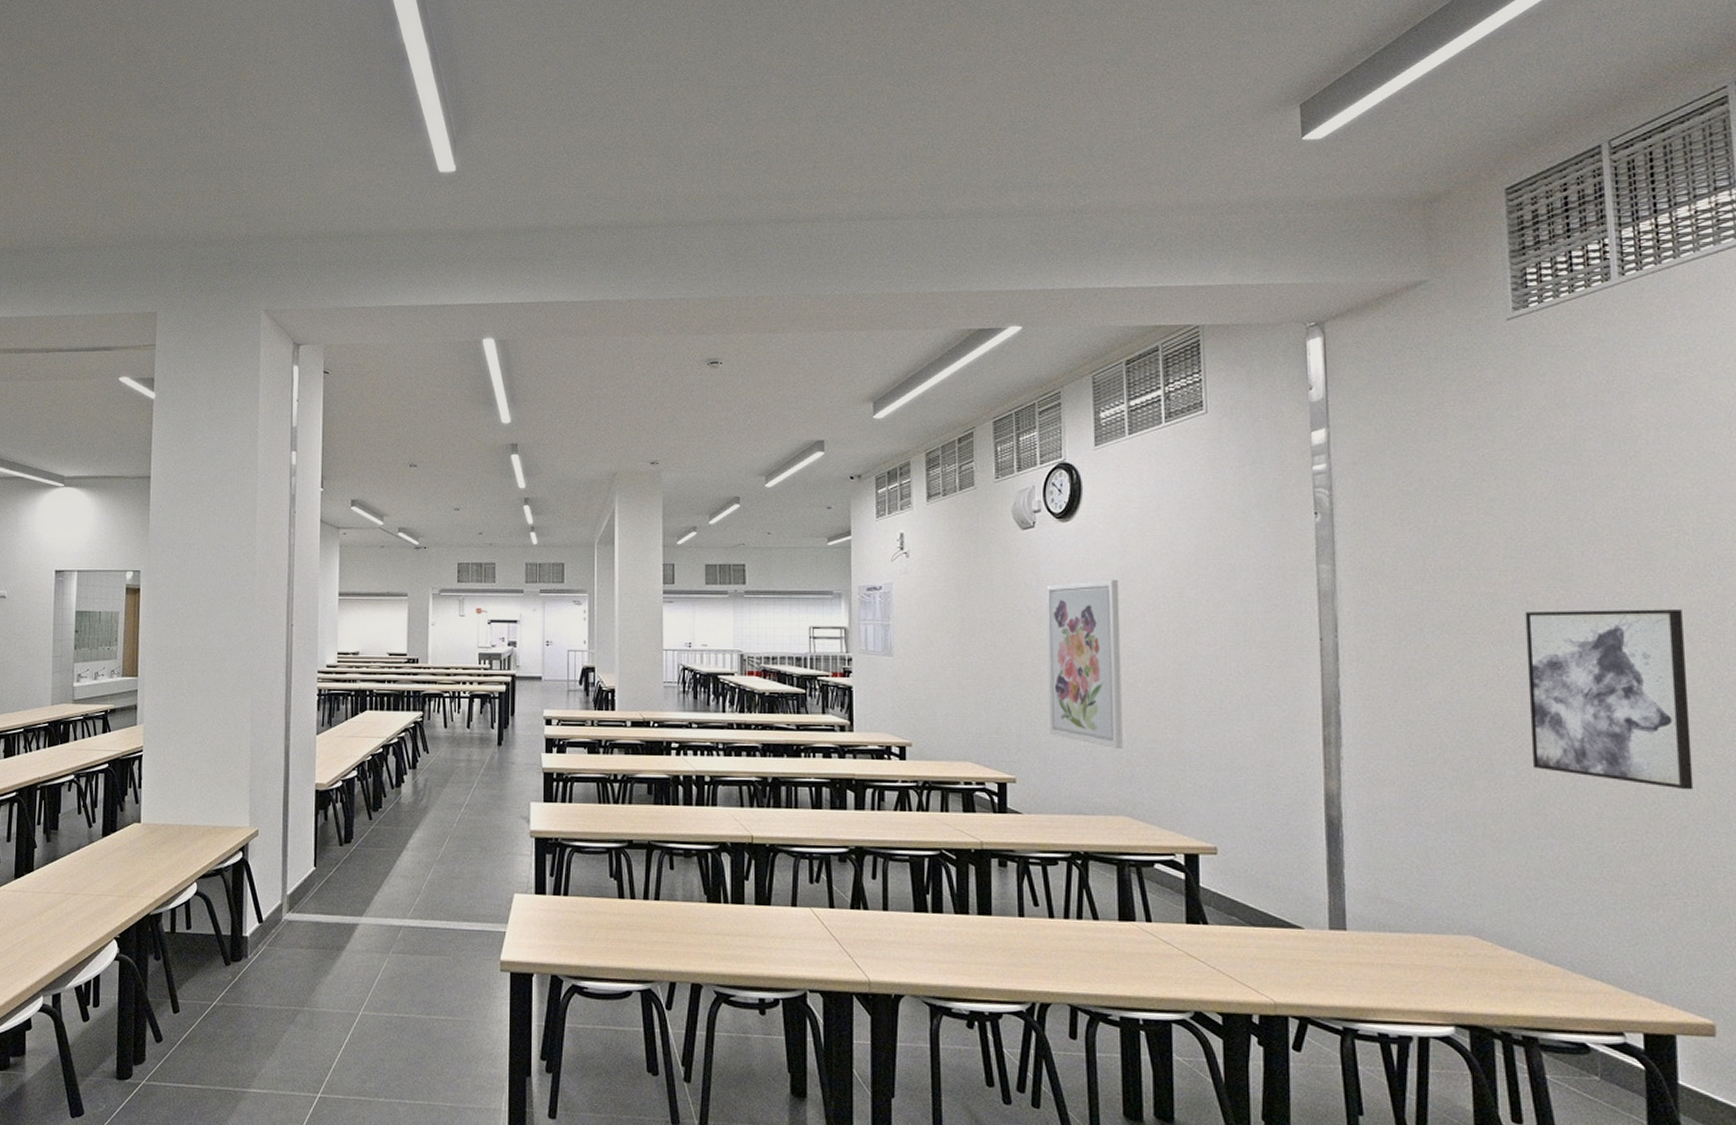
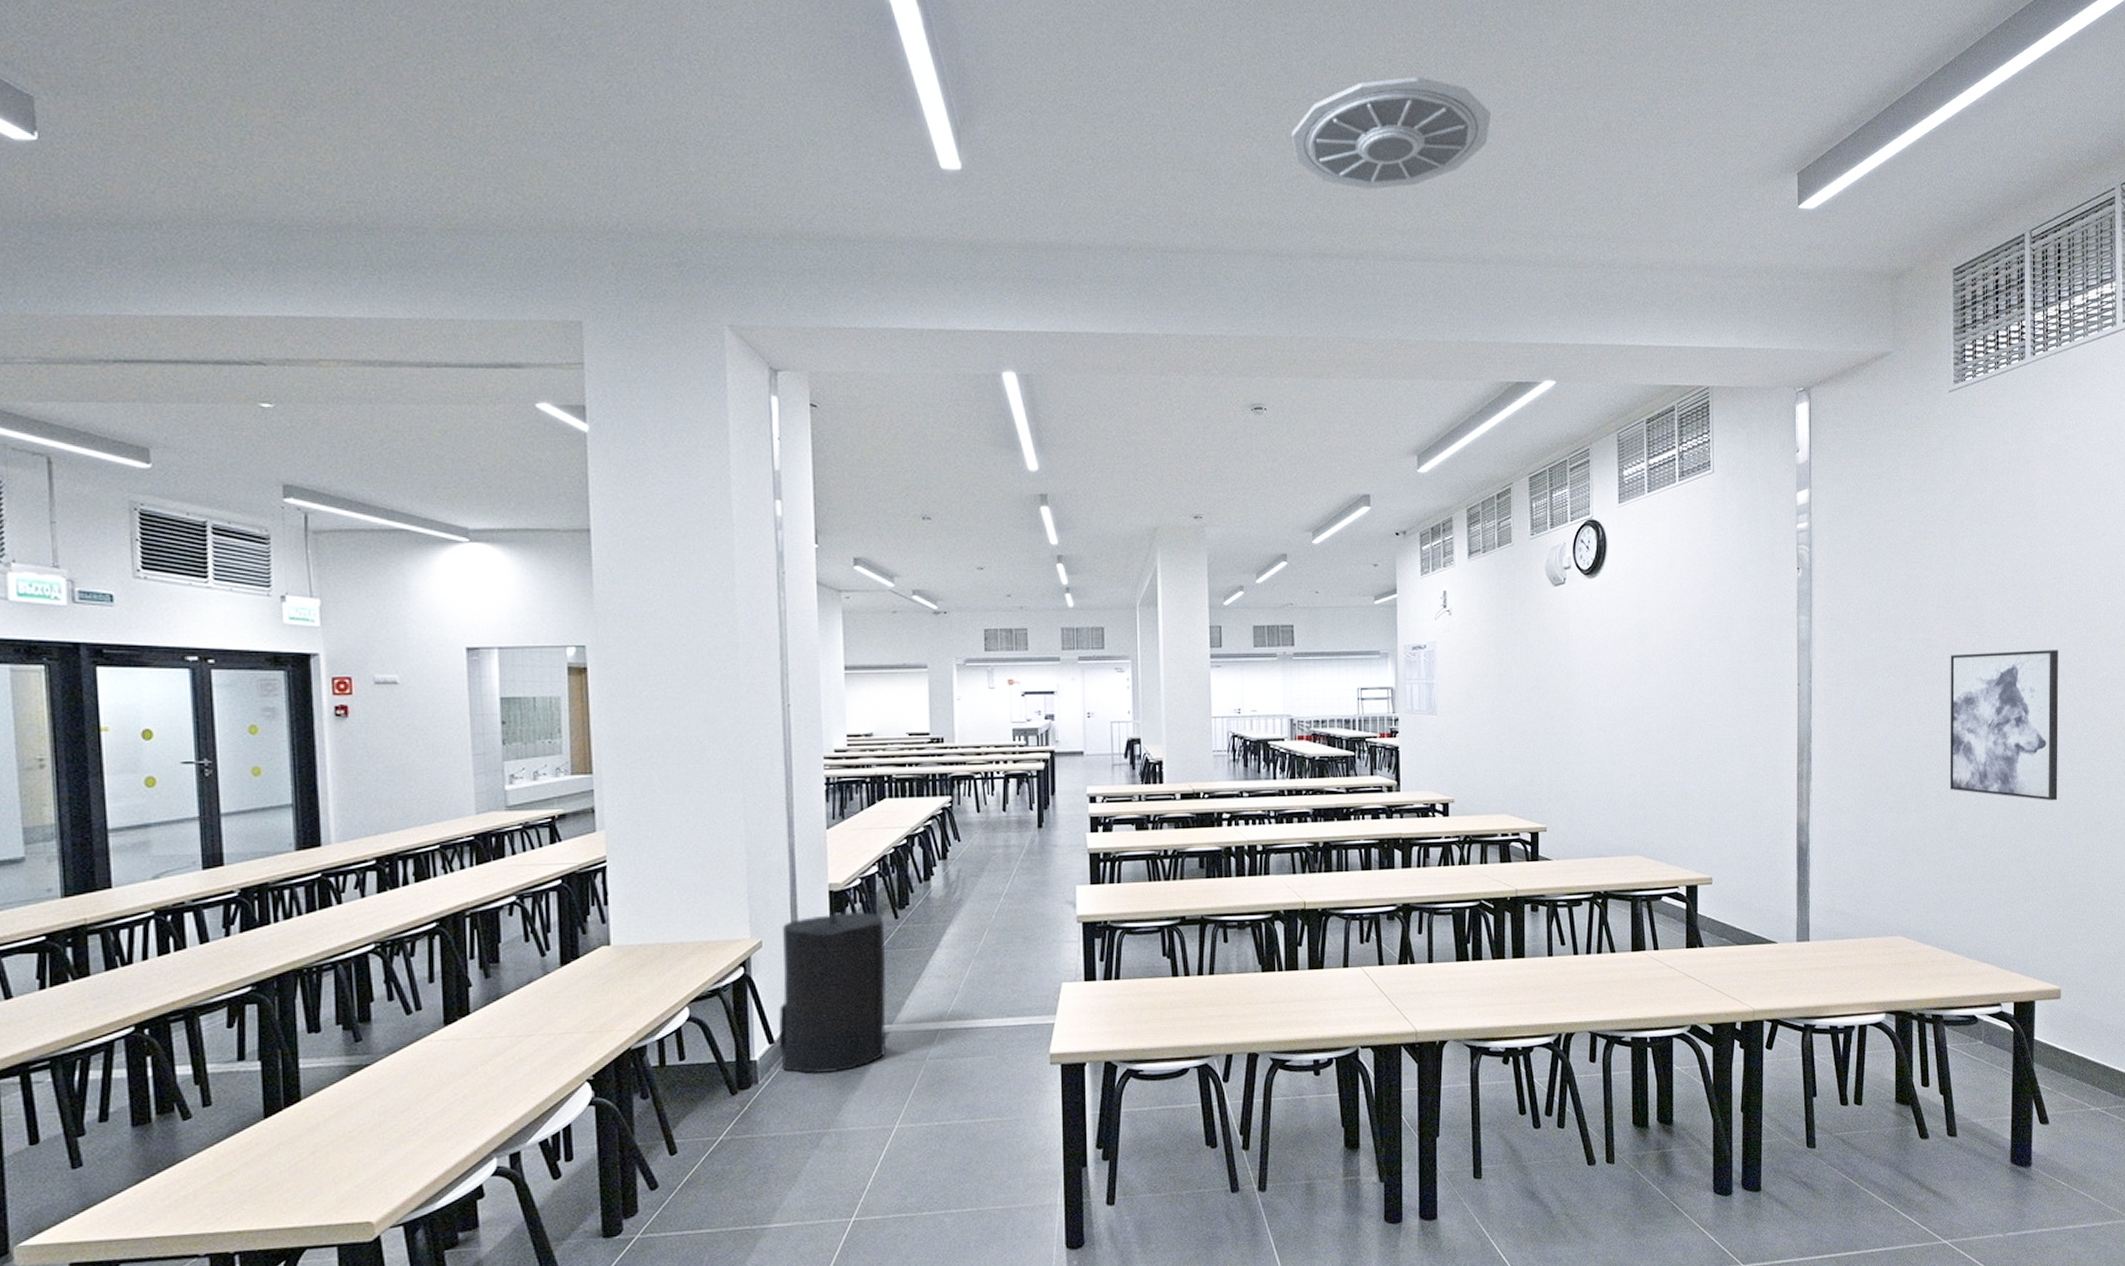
trash can: none [266,809,359,956] -> present [778,911,887,1074]
ceiling vent: none [751,52,950,159] -> present [1292,76,1491,190]
wall art: present [1046,579,1123,748] -> none [1575,633,1638,793]

